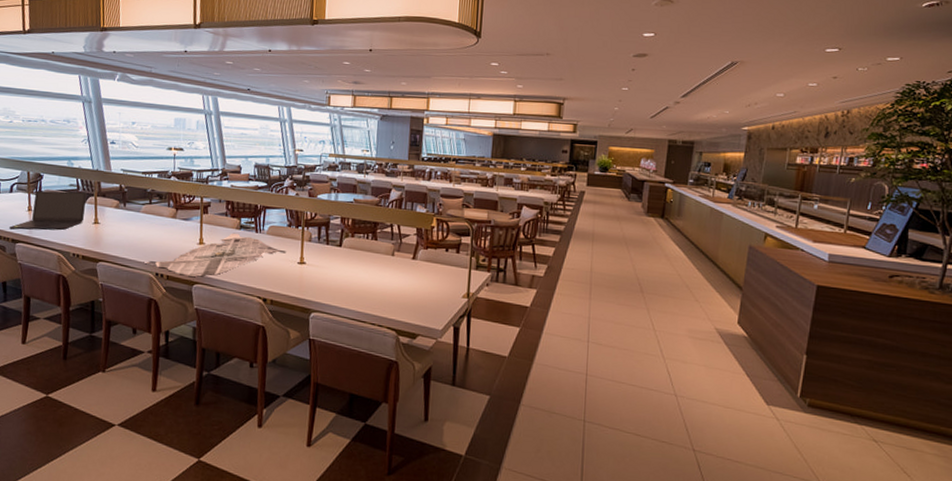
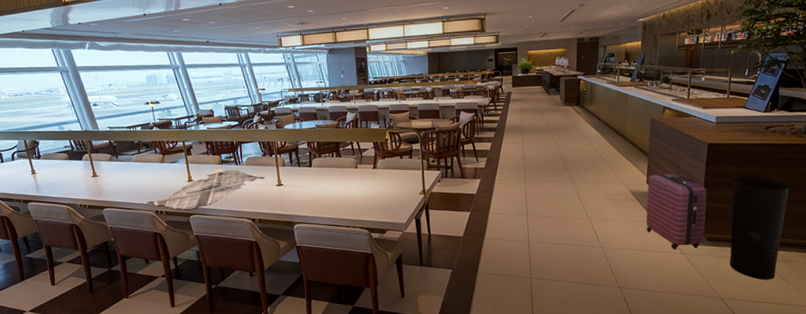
laptop: present [9,190,87,230] -> none [19,151,83,192]
suitcase: none [733,313,812,415] -> present [646,173,707,250]
umbrella stand: none [835,331,917,470] -> present [729,175,790,280]

